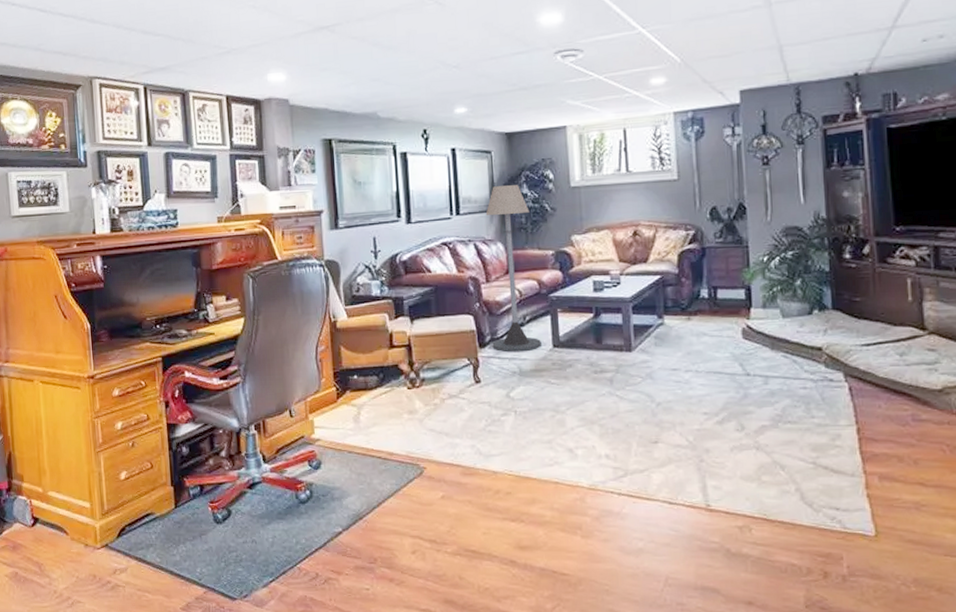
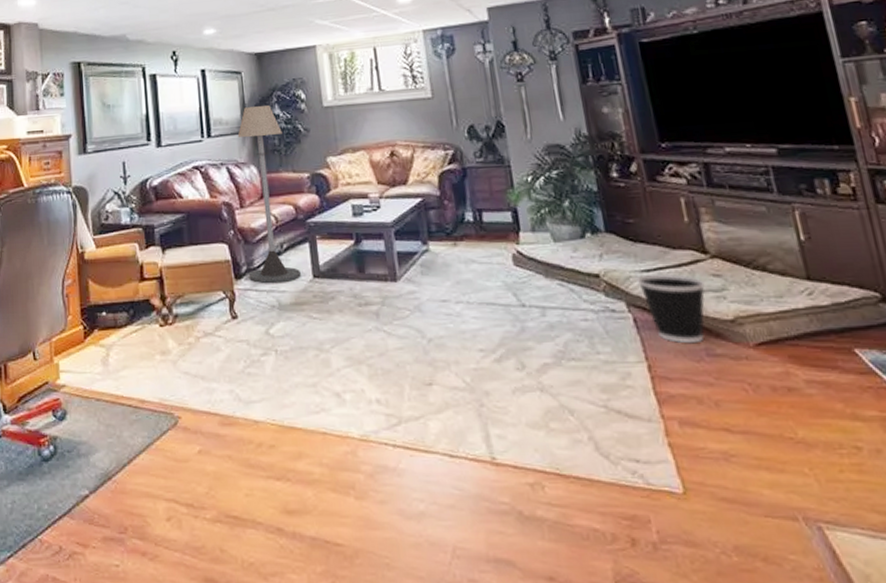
wastebasket: none [856,348,919,410] -> present [636,273,705,344]

